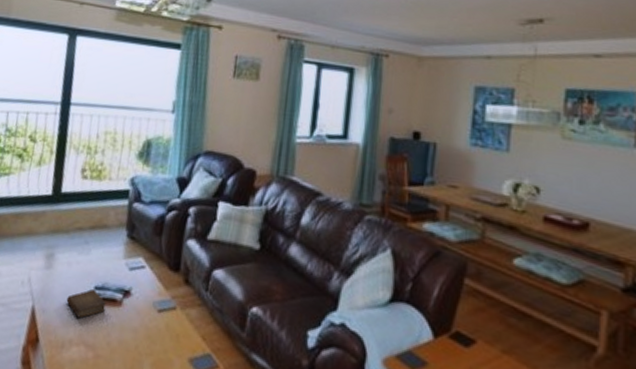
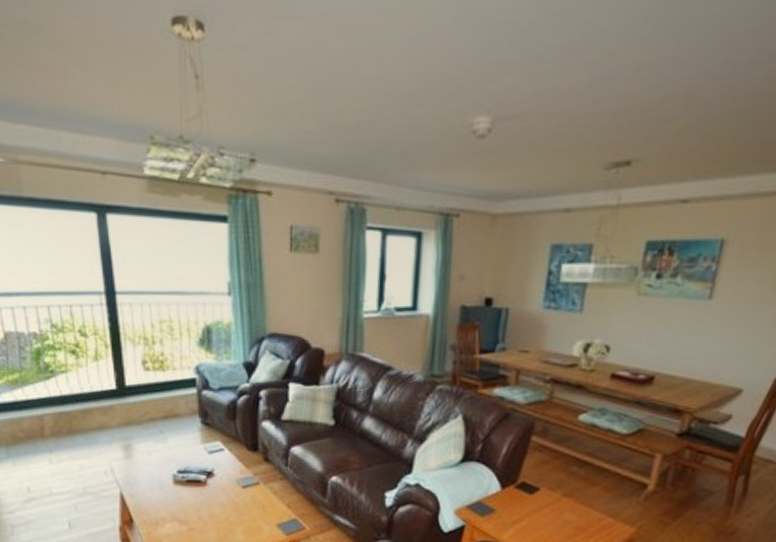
book: present [66,289,106,319] -> none [152,474,191,499]

